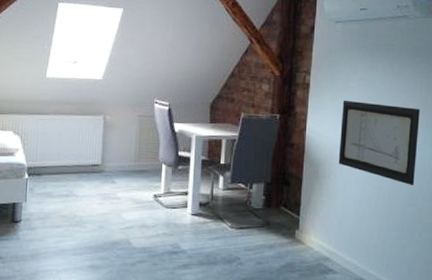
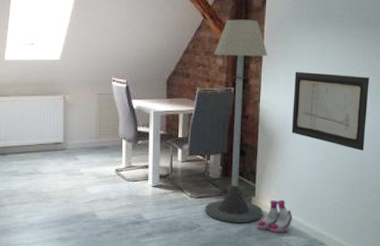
floor lamp: none [245,44,315,257] -> present [204,19,268,223]
boots: none [300,235,339,270] -> present [257,200,293,233]

